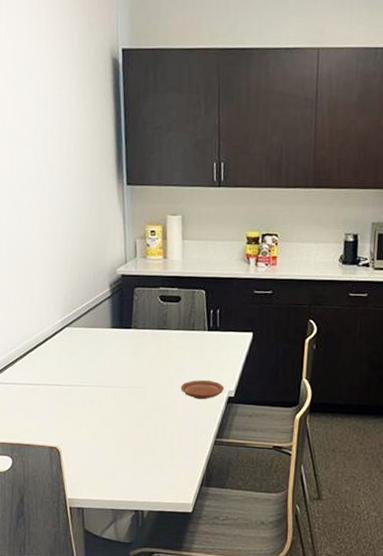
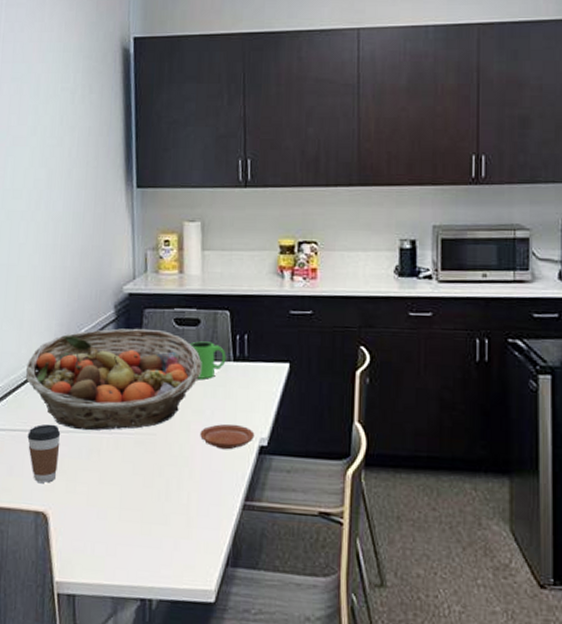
fruit basket: none [37,303,183,385] -> present [25,328,202,431]
coffee cup: none [41,379,68,425] -> present [27,424,61,483]
mug: none [173,314,202,345] -> present [190,341,227,379]

